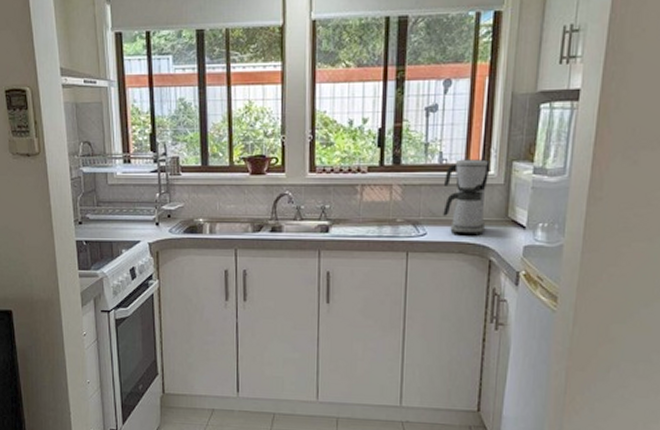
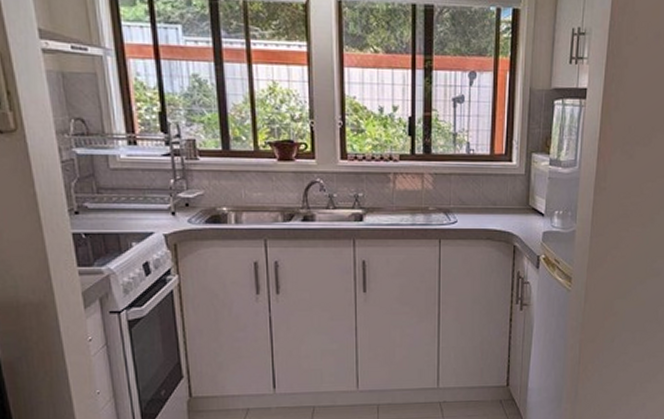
coffee maker: present [443,159,491,236] -> none [472,150,513,223]

